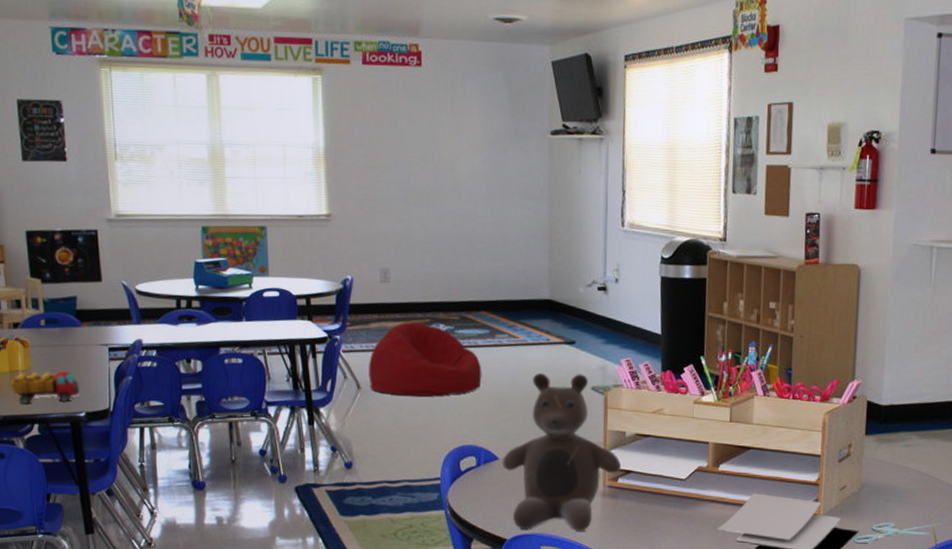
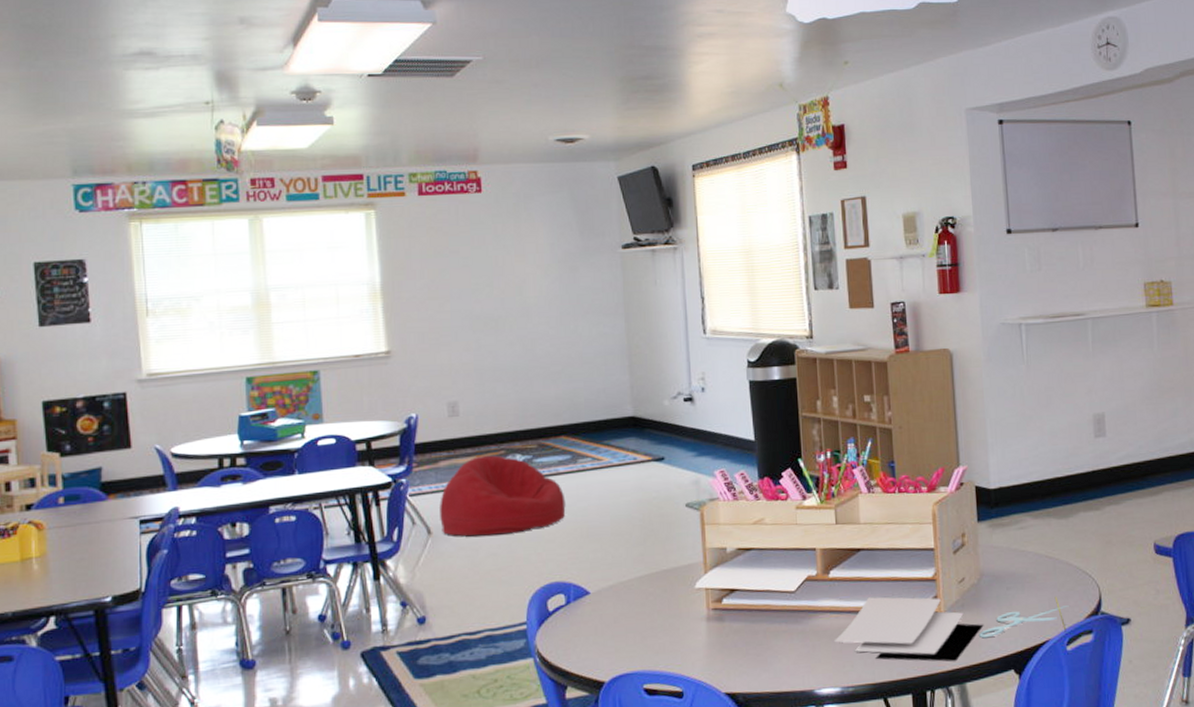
toy truck: present [10,370,79,404] -> none [21,551,104,596]
teddy bear: present [502,373,622,531] -> none [593,491,725,669]

